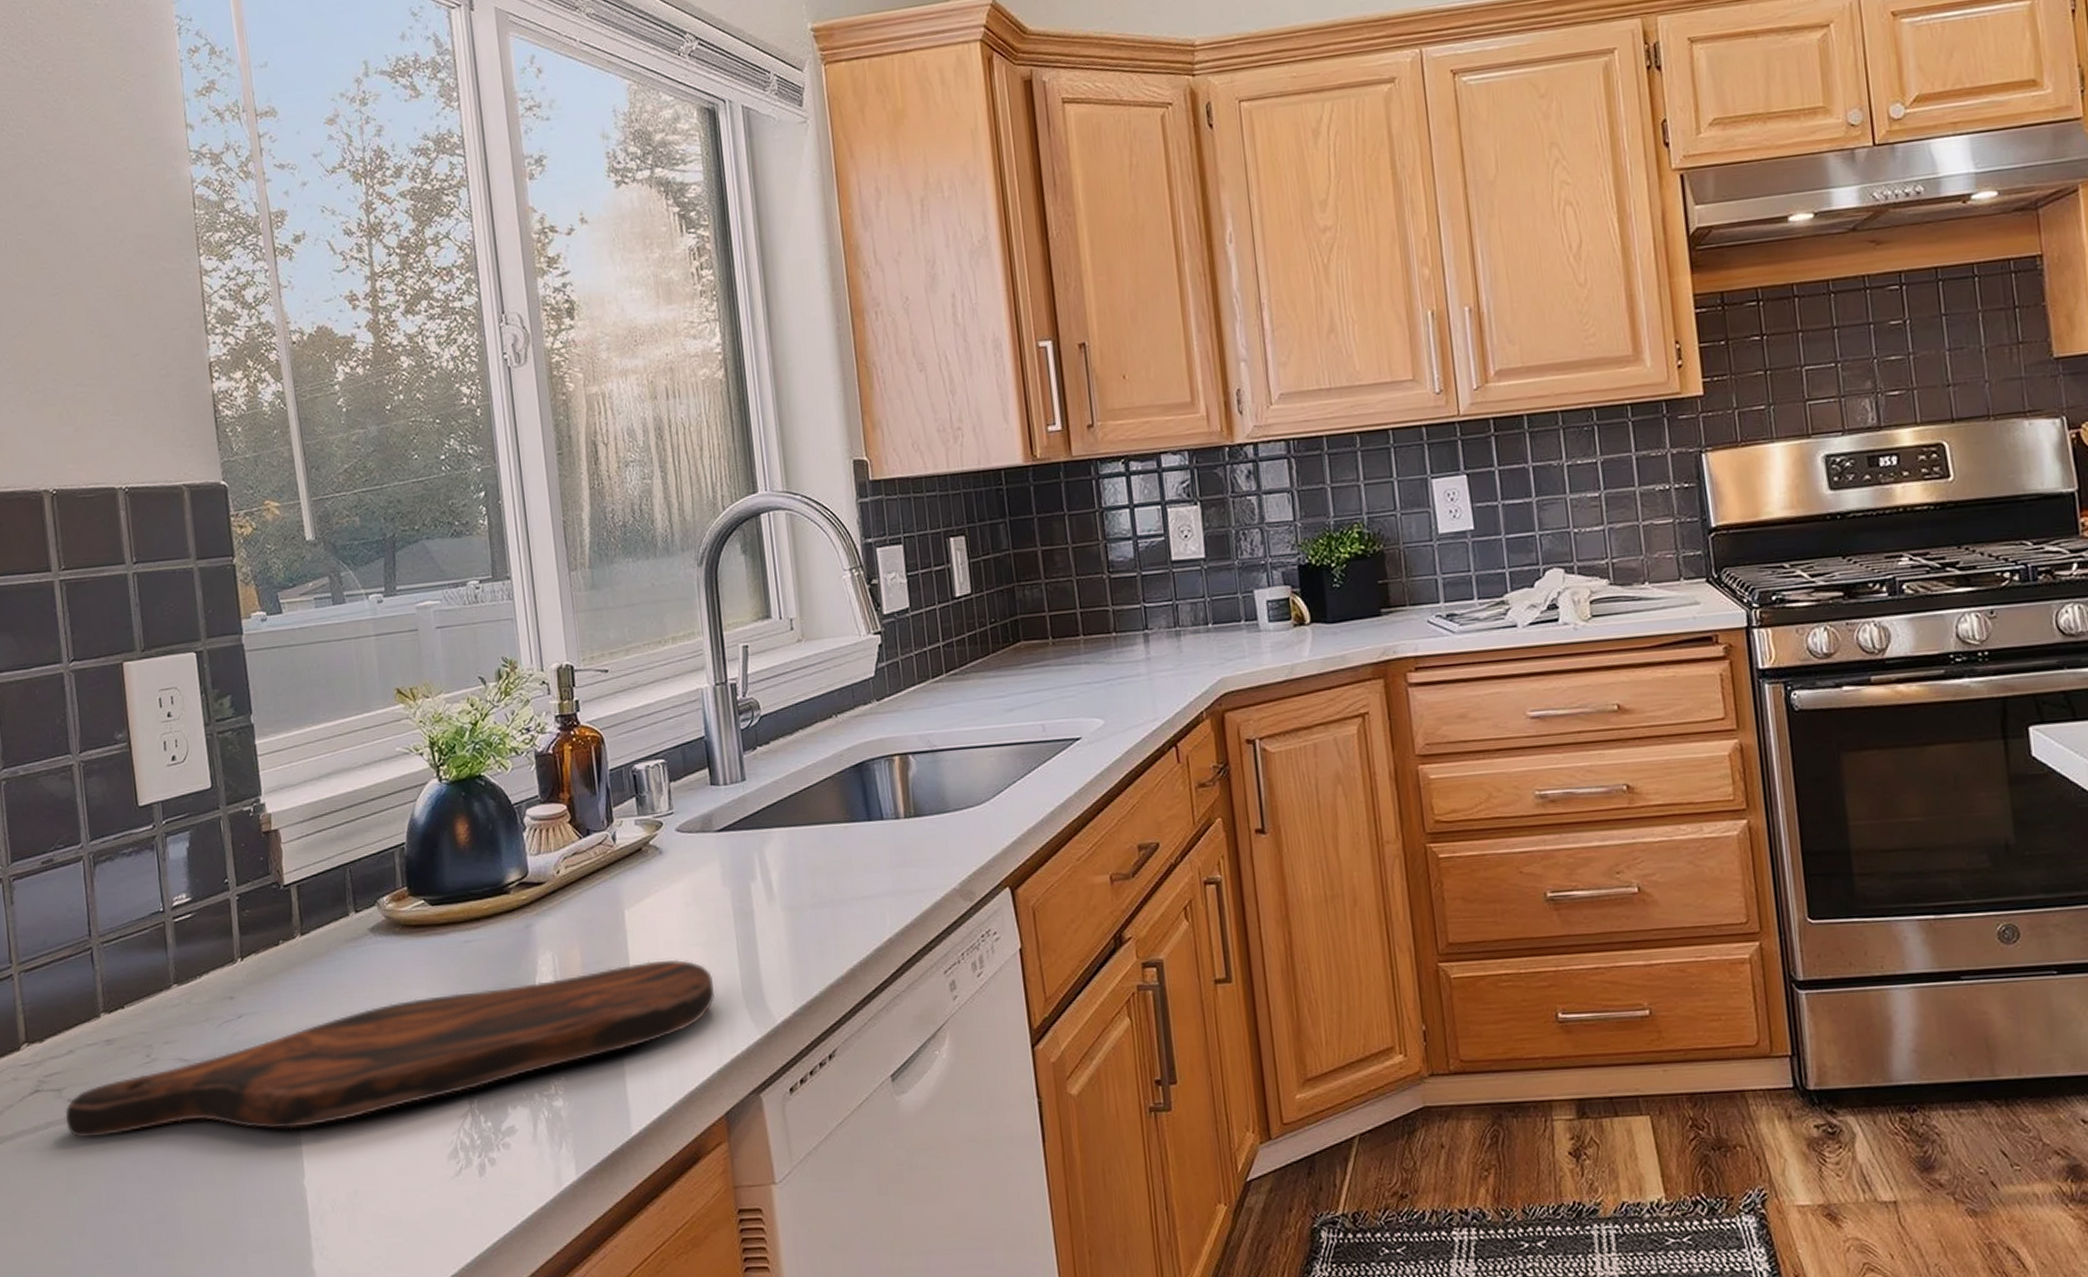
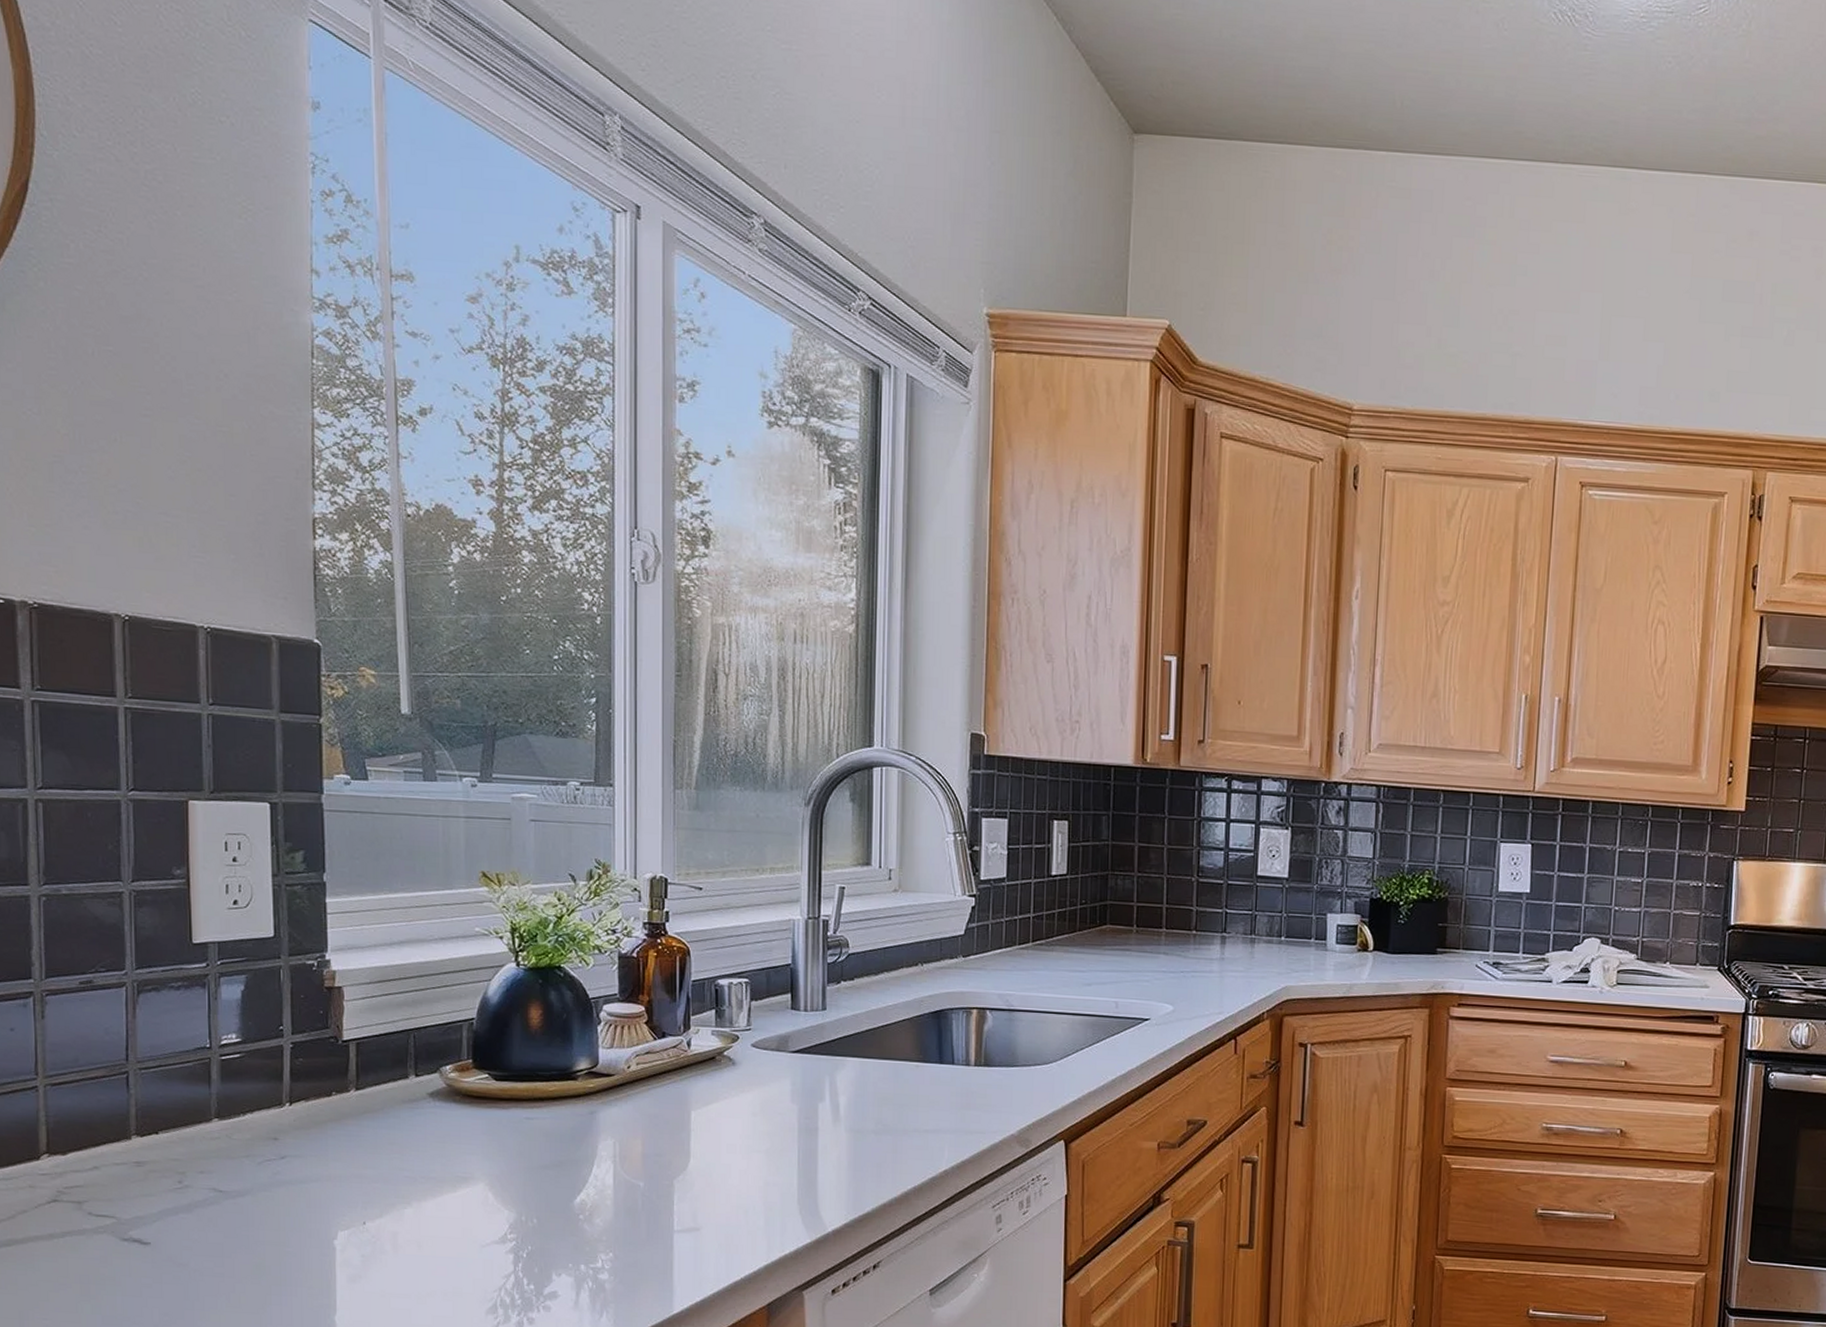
cutting board: present [65,959,716,1139] -> none [84,1160,771,1268]

